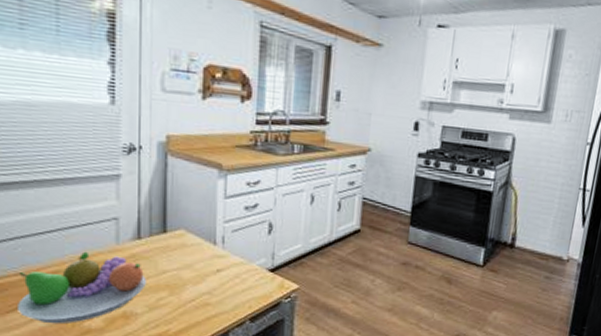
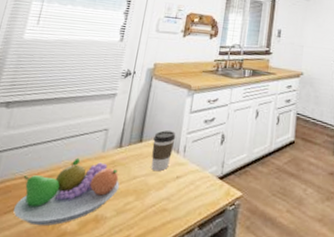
coffee cup: none [181,219,210,265] -> present [151,130,176,172]

